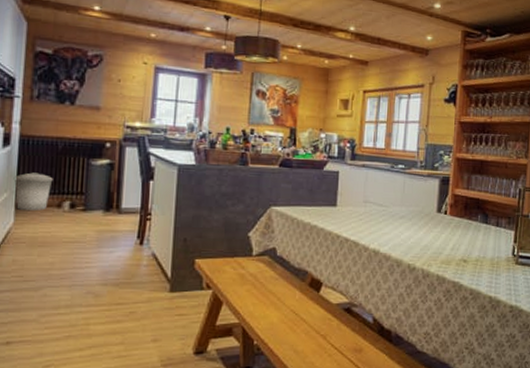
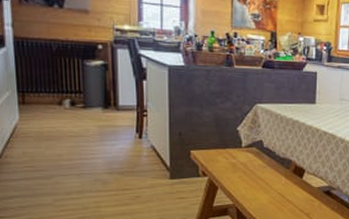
trash can: present [13,172,53,210] -> none [13,72,51,108]

